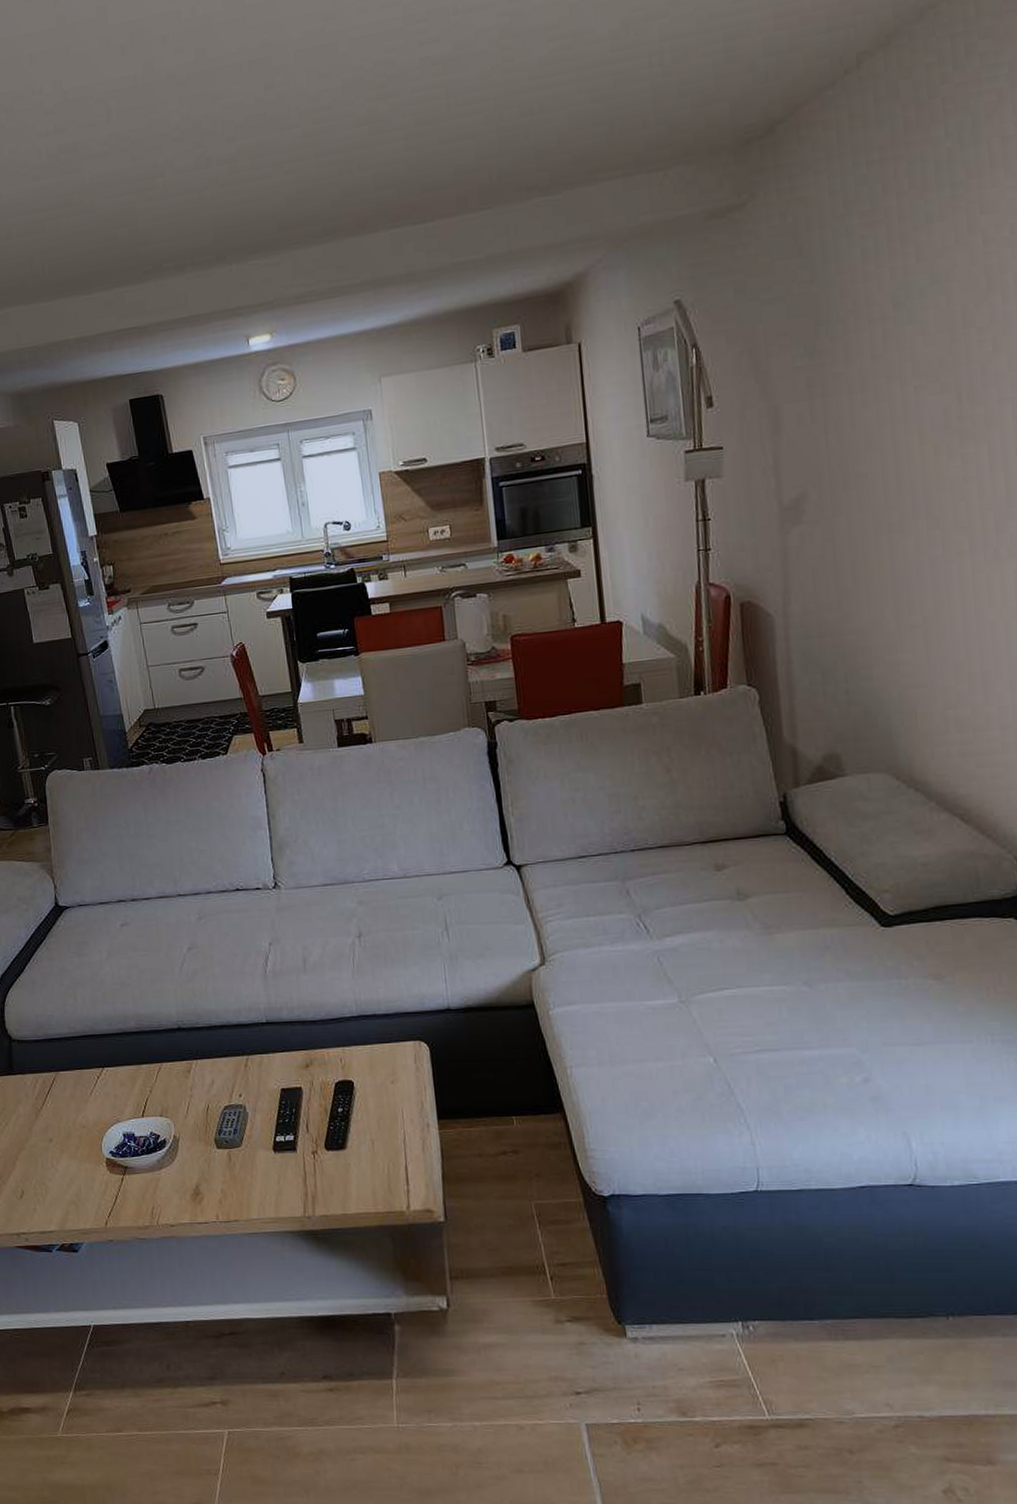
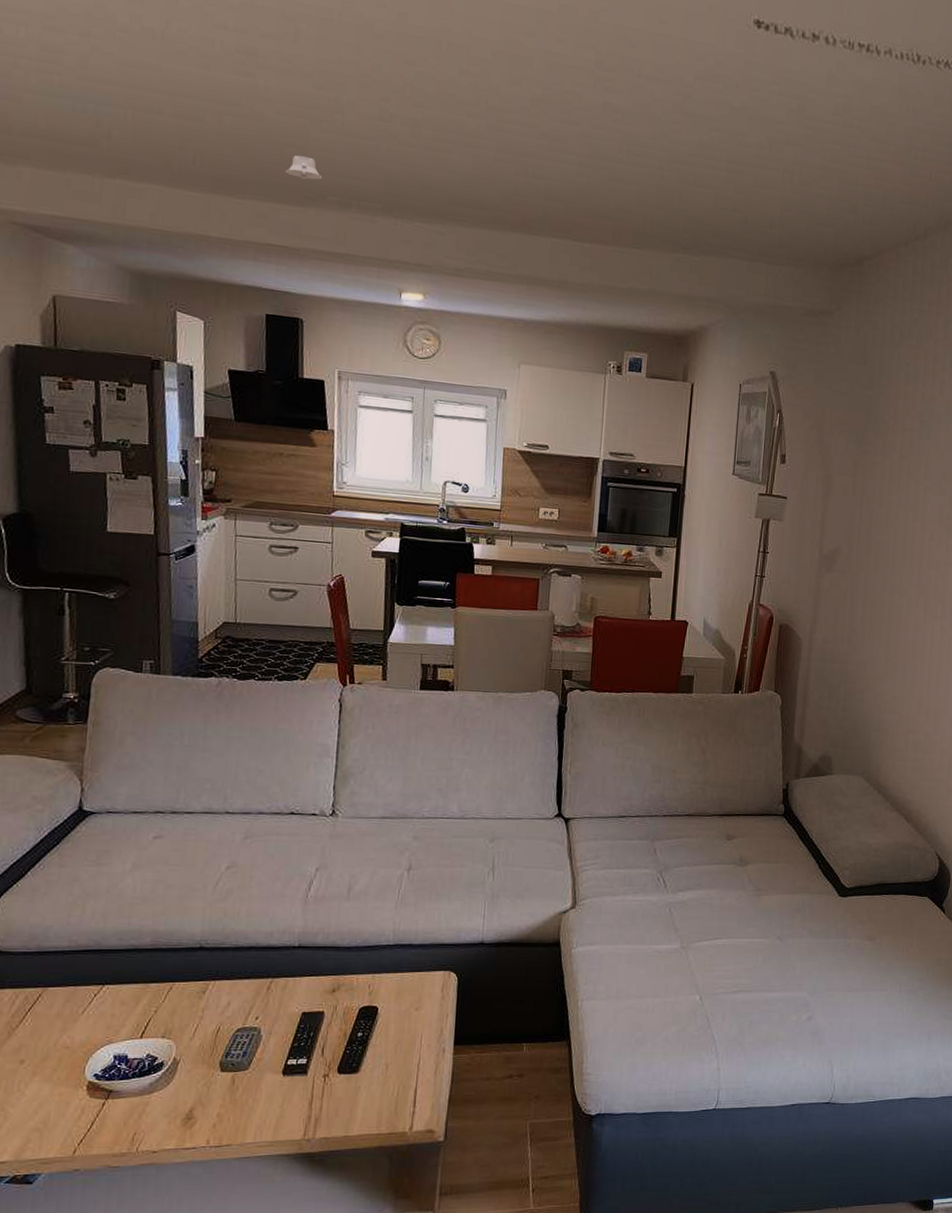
recessed light: none [121,230,156,256] -> present [285,155,323,180]

